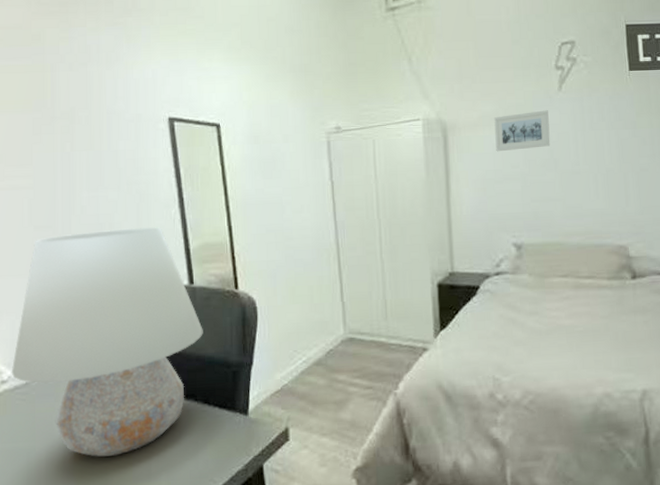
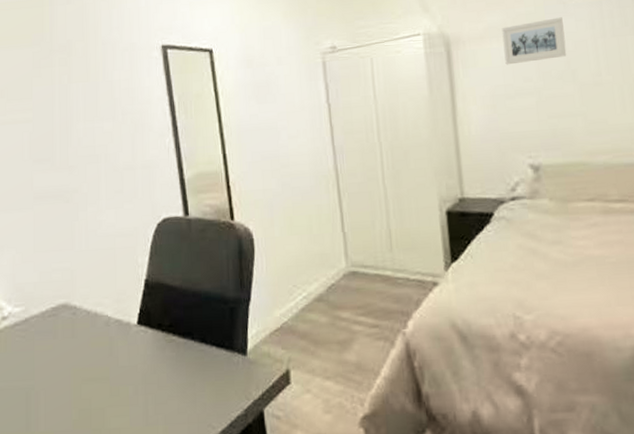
table lamp: present [11,226,203,457] -> none [11,156,199,398]

